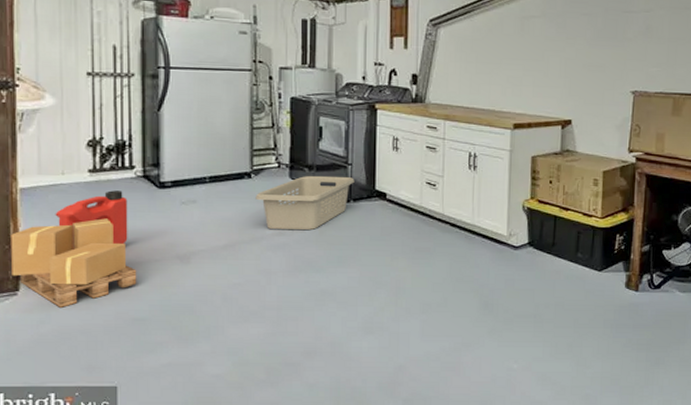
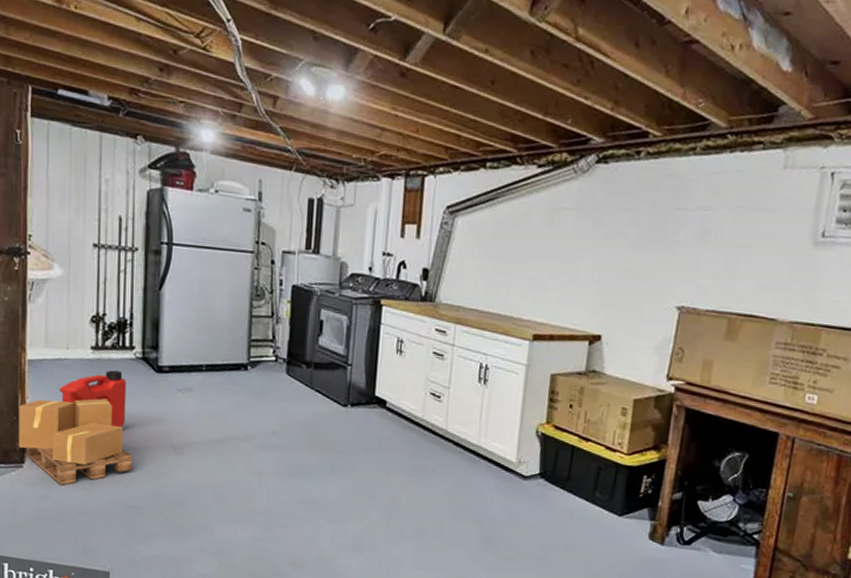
laundry basket: present [255,175,355,230] -> none [251,373,354,433]

